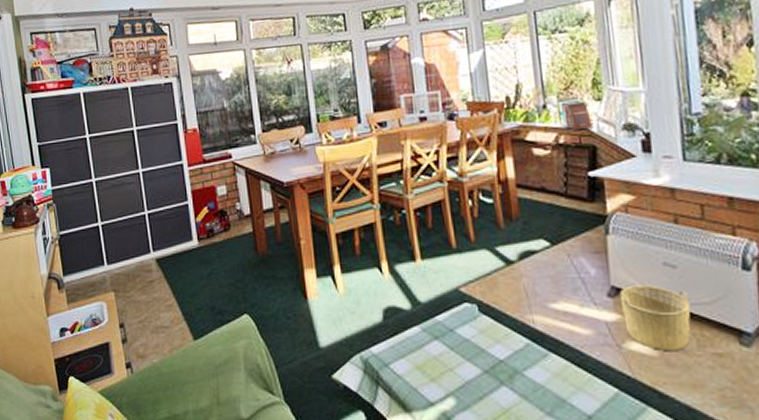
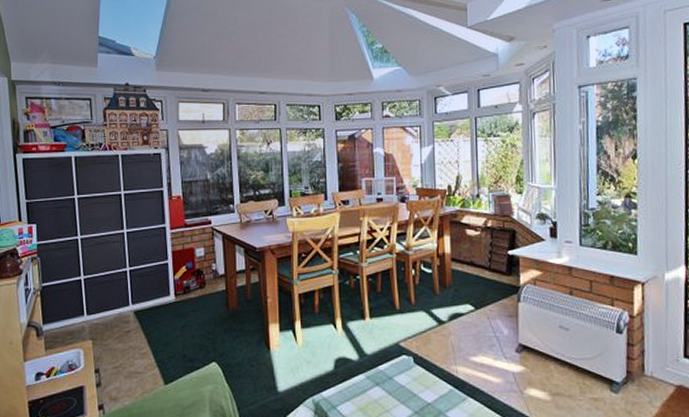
basket: present [619,285,691,350] -> none [524,343,577,396]

